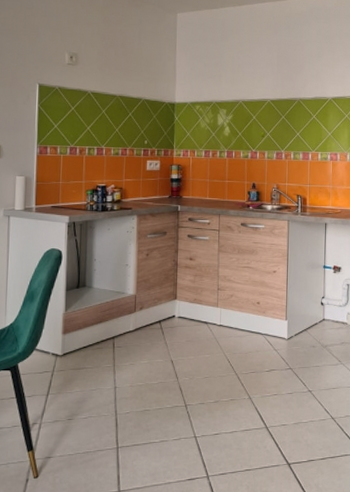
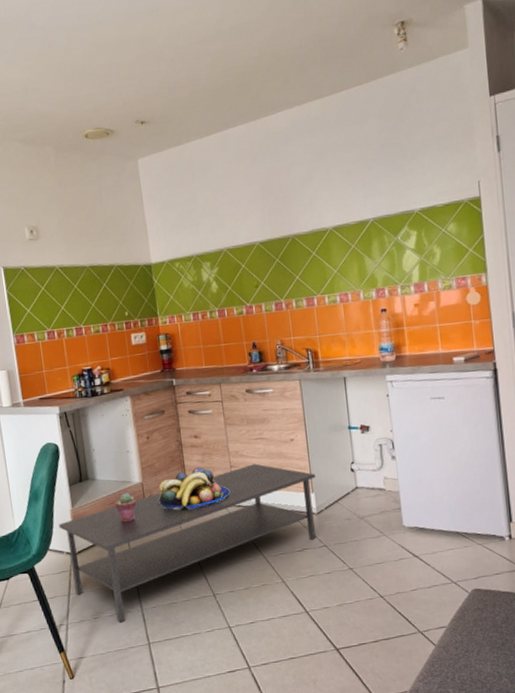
coffee table: none [49,289,290,426] -> present [58,463,316,623]
potted succulent: none [106,303,128,329] -> present [115,493,137,522]
fruit bowl: none [148,286,215,324] -> present [158,467,231,510]

